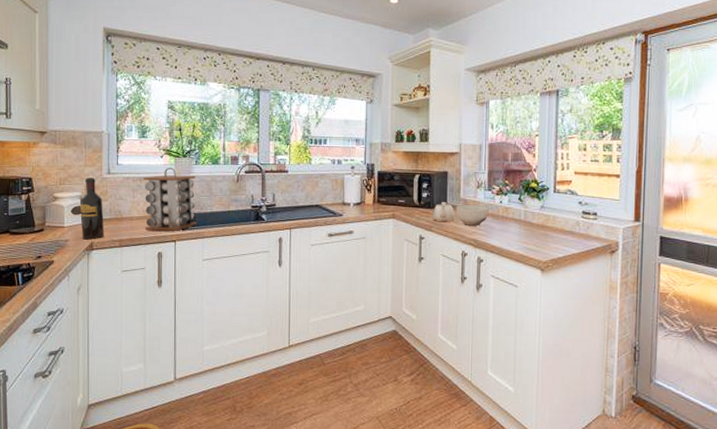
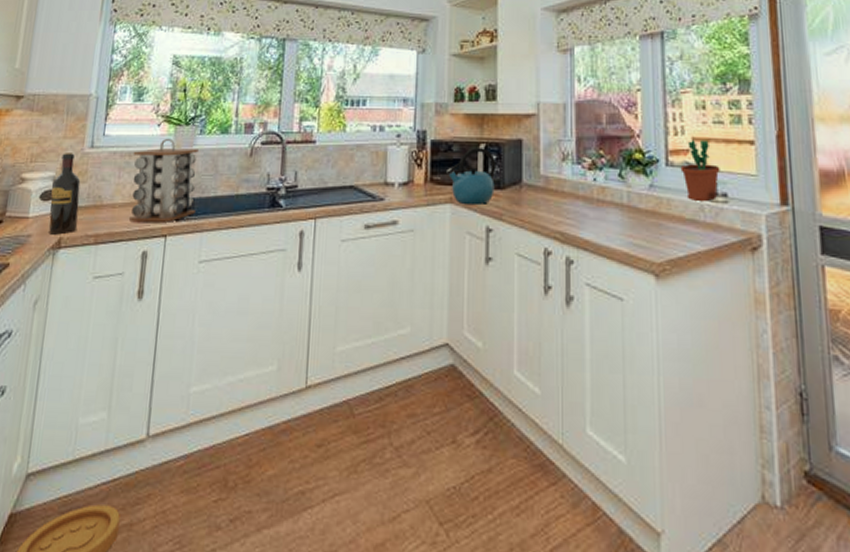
kettle: none [389,178,428,220] -> present [445,148,497,206]
teapot: present [432,201,455,222] -> none [502,179,533,208]
bowl: present [456,204,489,226] -> none [534,183,579,213]
flower pot: none [564,173,593,218] -> present [680,140,720,201]

